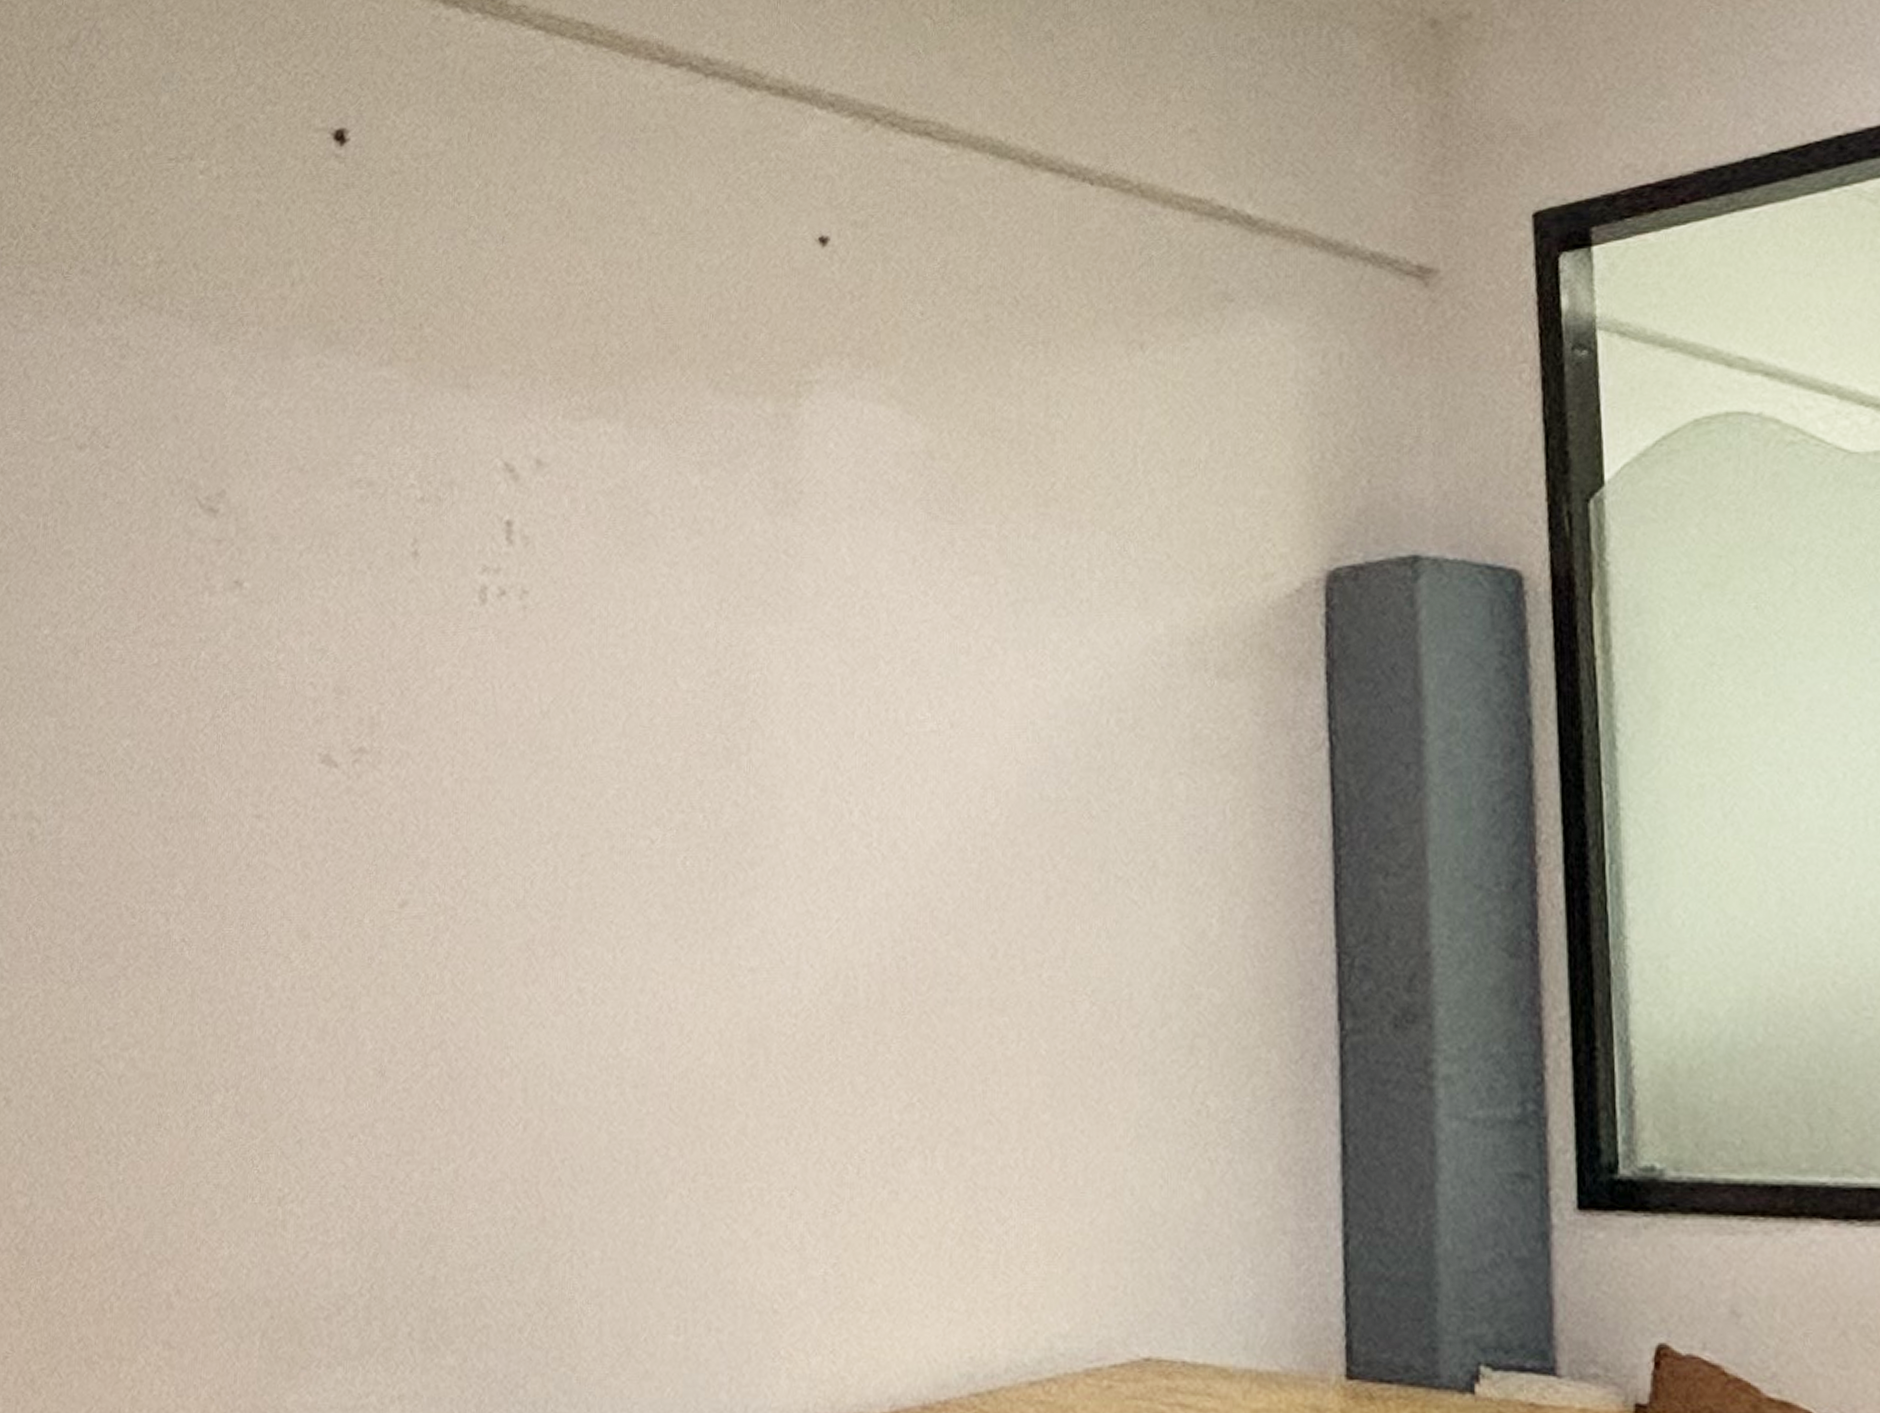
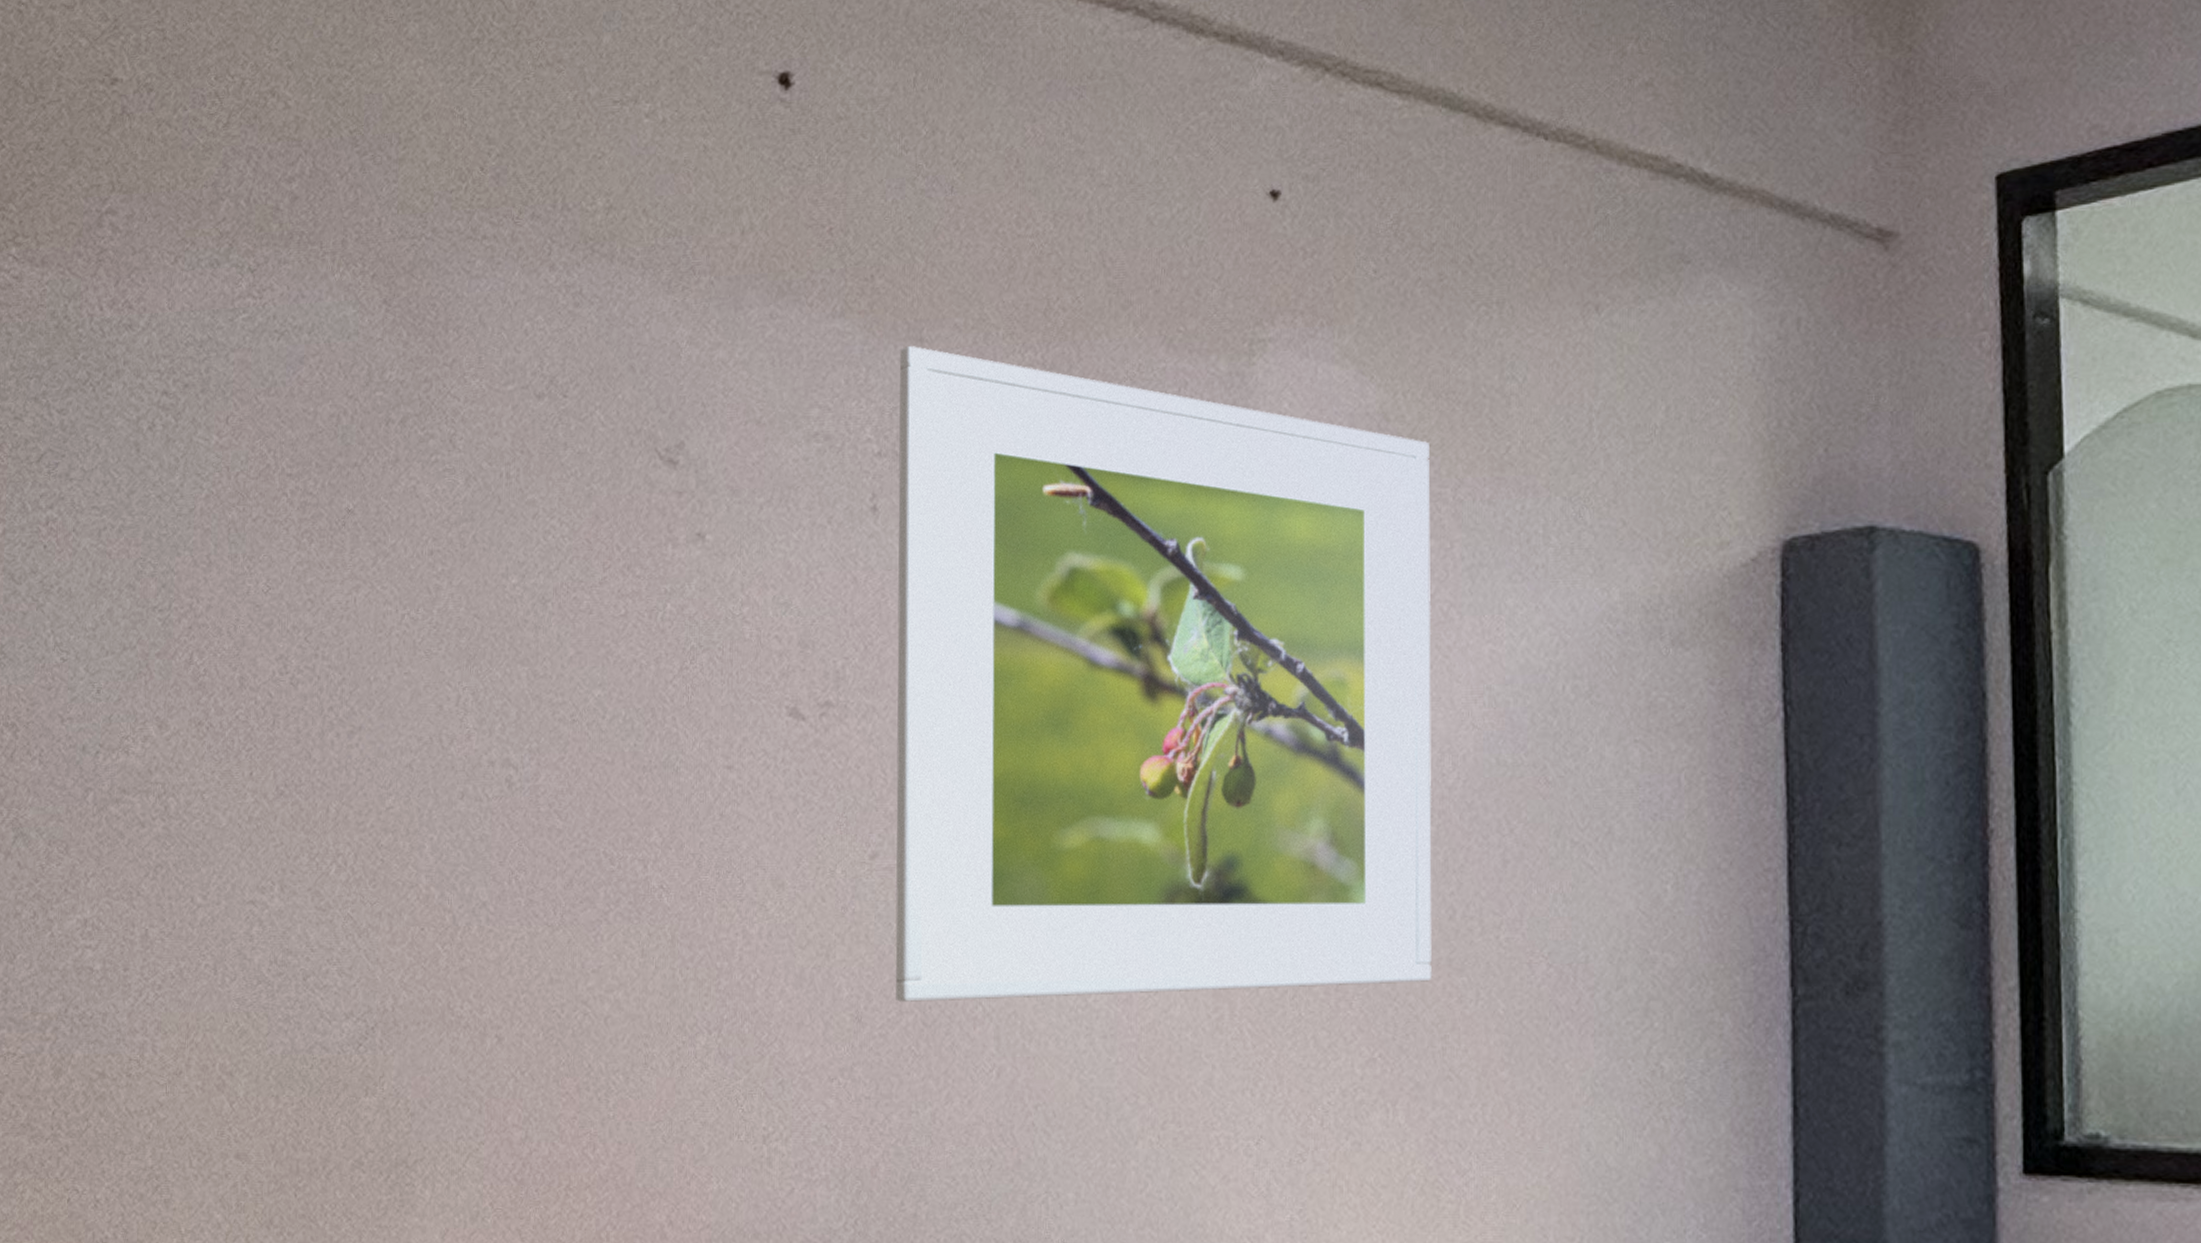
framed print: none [421,392,975,1054] -> present [895,346,1432,1002]

